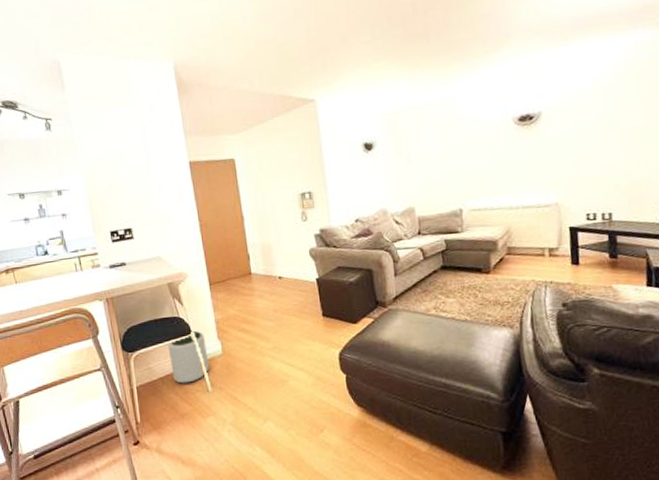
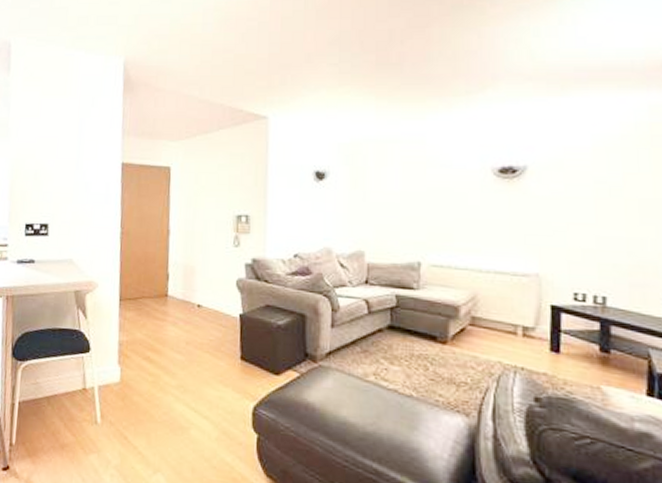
plant pot: present [167,330,210,384] -> none [60,348,104,409]

